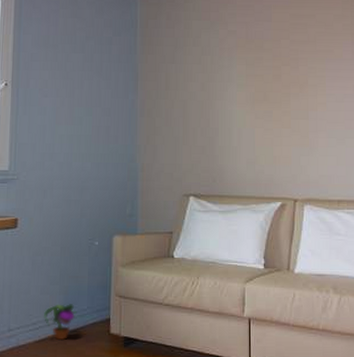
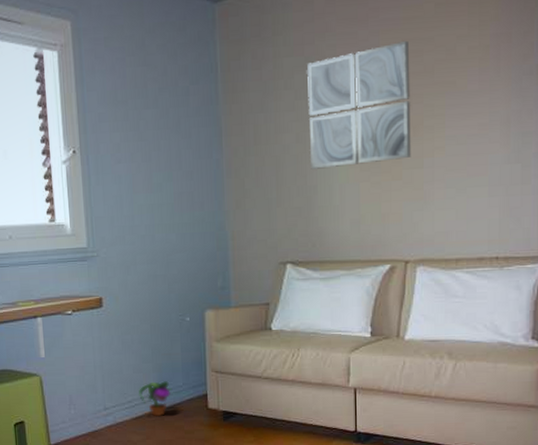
wall art: none [212,15,299,114] -> present [307,40,412,169]

